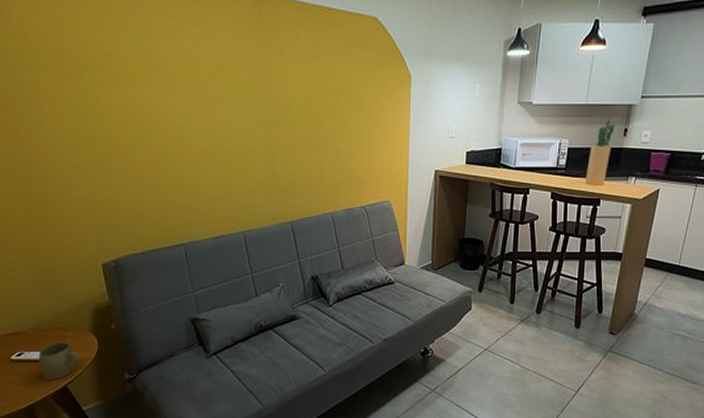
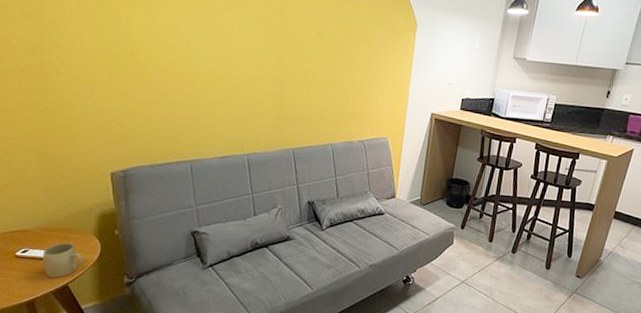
vase: present [585,118,615,187] -> none [567,80,600,142]

